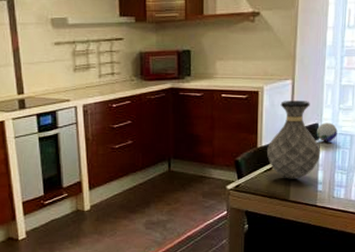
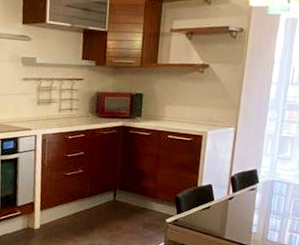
vase: present [266,101,321,179] -> none [205,146,258,220]
decorative orb: present [316,122,338,142] -> none [254,169,275,188]

